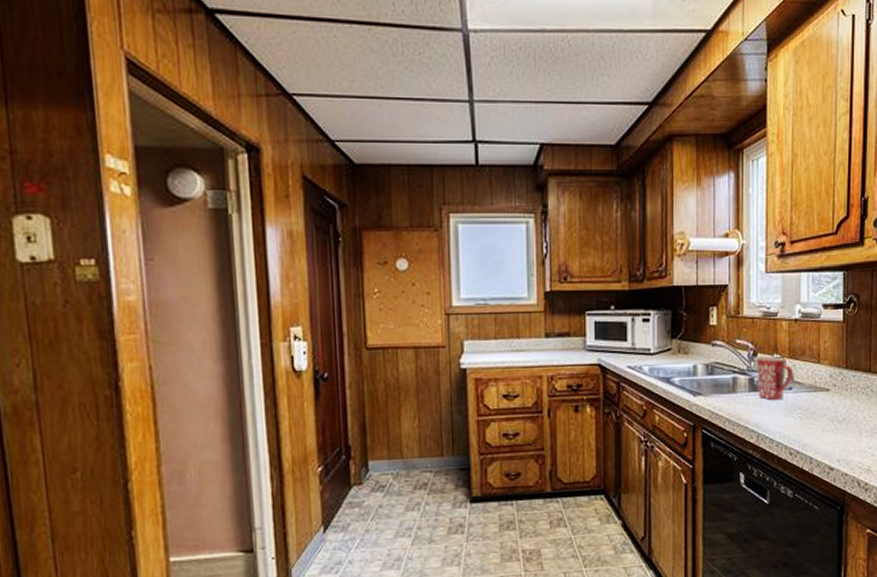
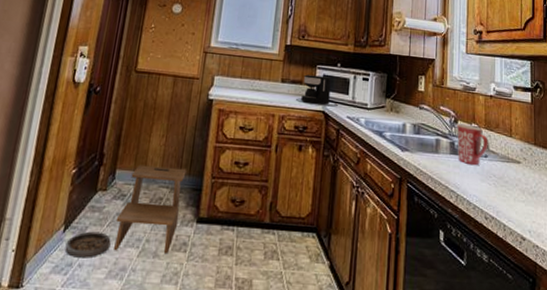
pet bowl: none [329,526,379,556] -> present [64,231,111,258]
step stool: none [379,449,450,543] -> present [114,165,187,253]
coffee maker: none [565,323,615,359] -> present [296,74,338,107]

